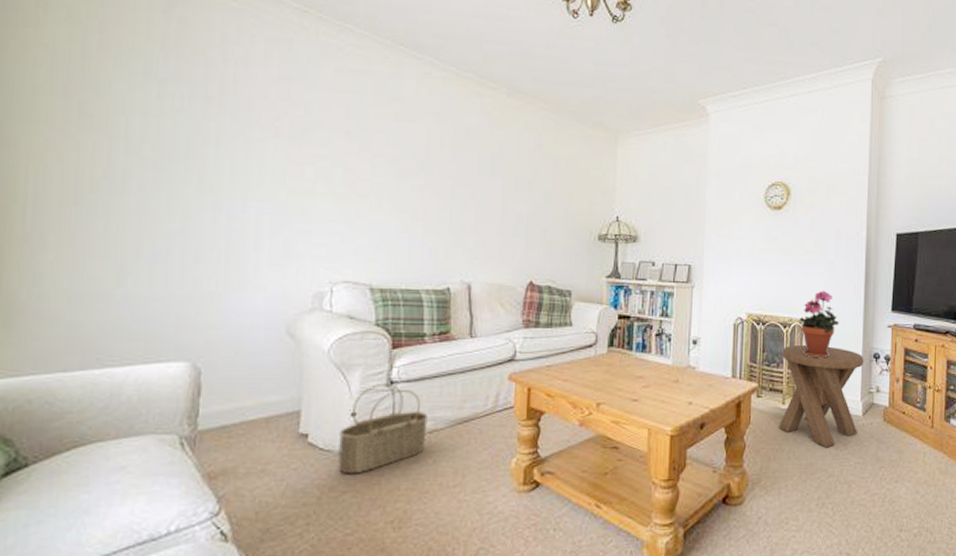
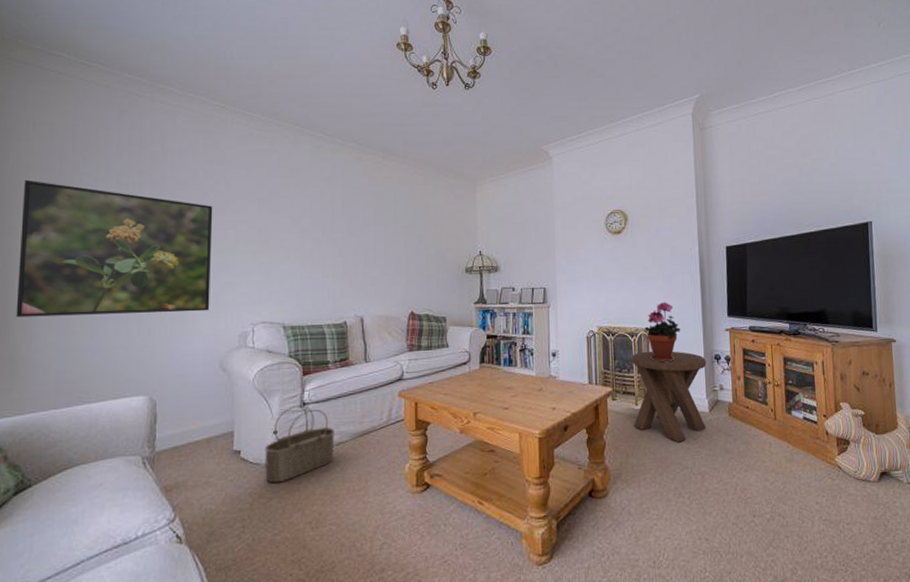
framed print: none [13,77,287,263] -> present [16,179,213,318]

